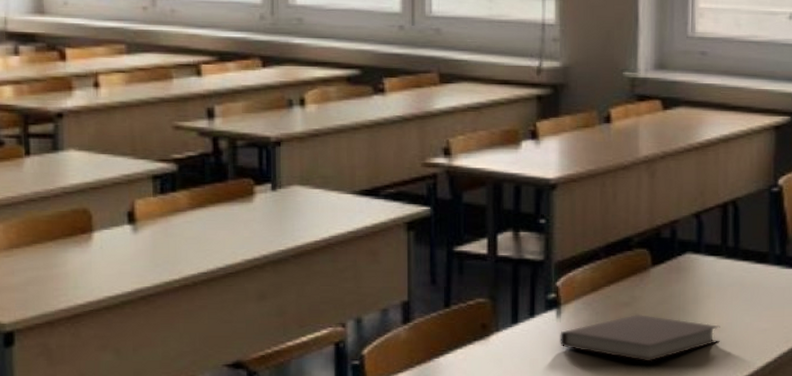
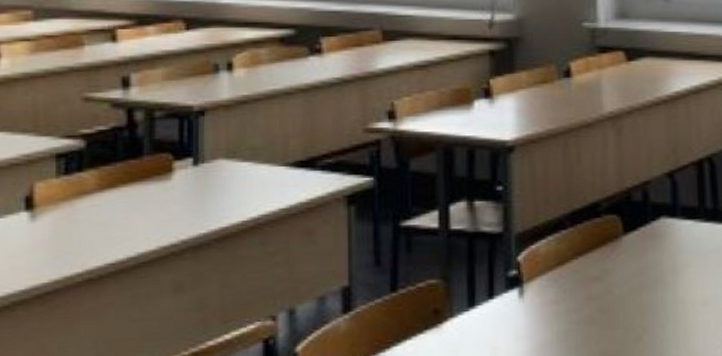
notebook: present [560,313,720,362] -> none [523,289,704,345]

